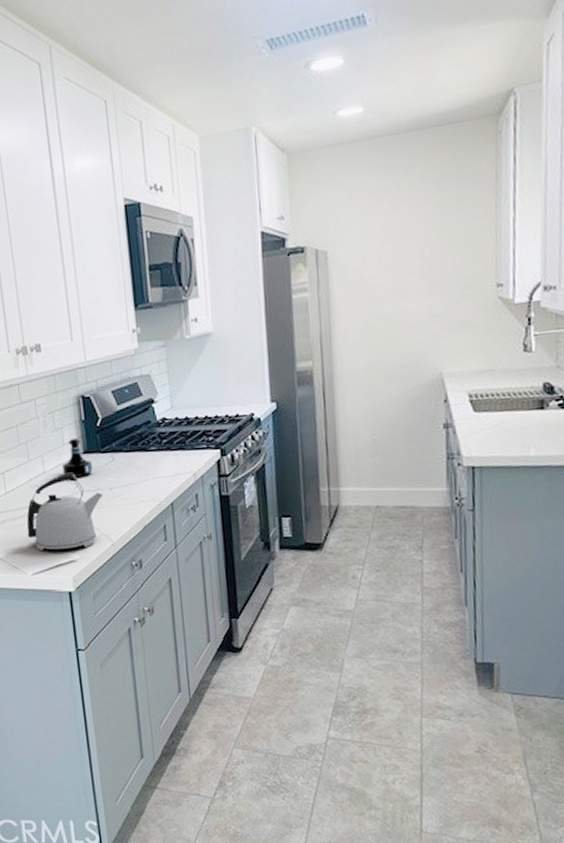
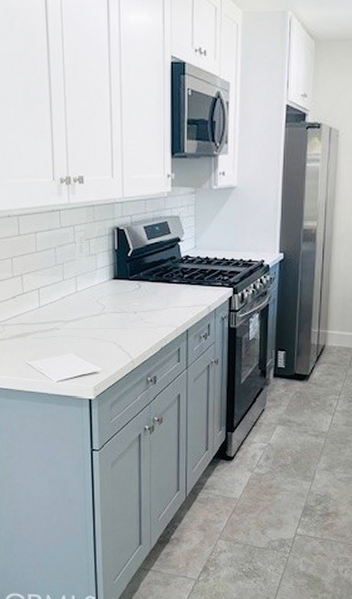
kettle: present [26,473,104,550] -> none [56,295,128,361]
tequila bottle: present [62,437,92,477] -> none [94,264,120,299]

